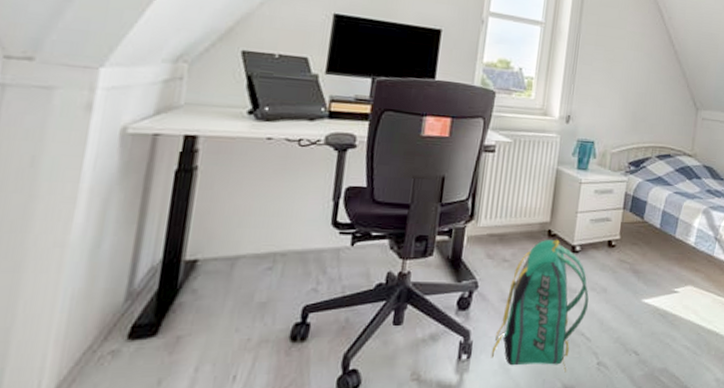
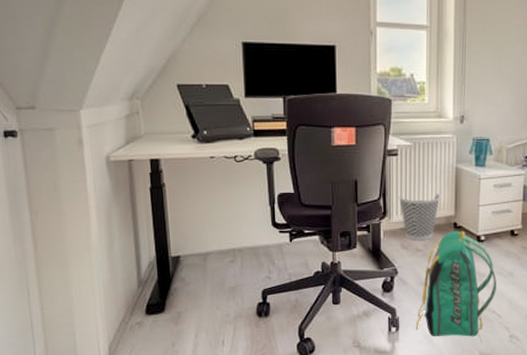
wastebasket: none [489,195,537,249] -> present [398,192,441,241]

